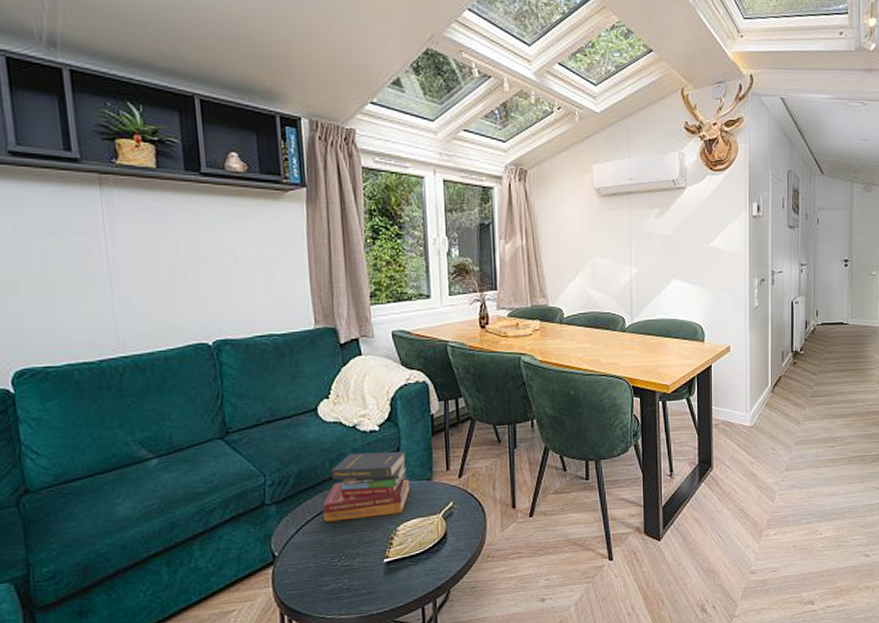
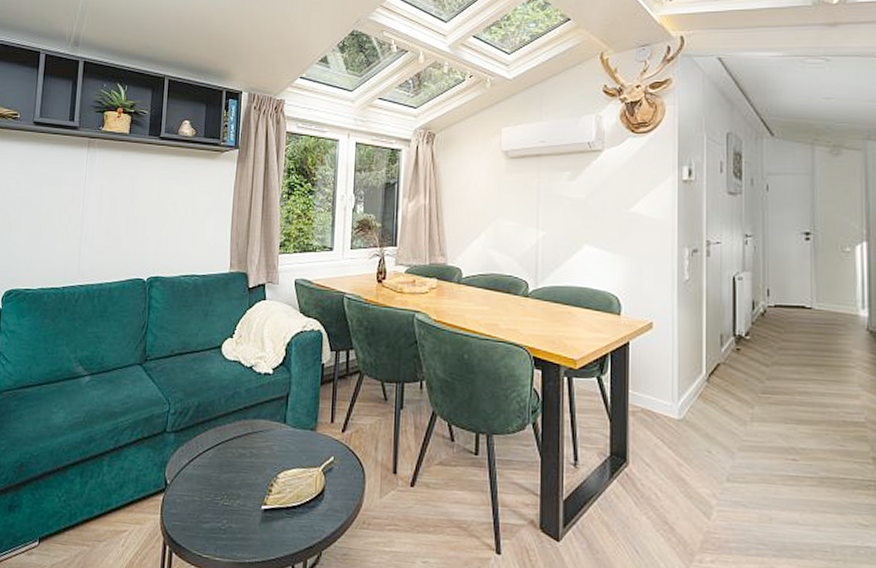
books: present [322,451,410,522] -> none [213,393,295,461]

